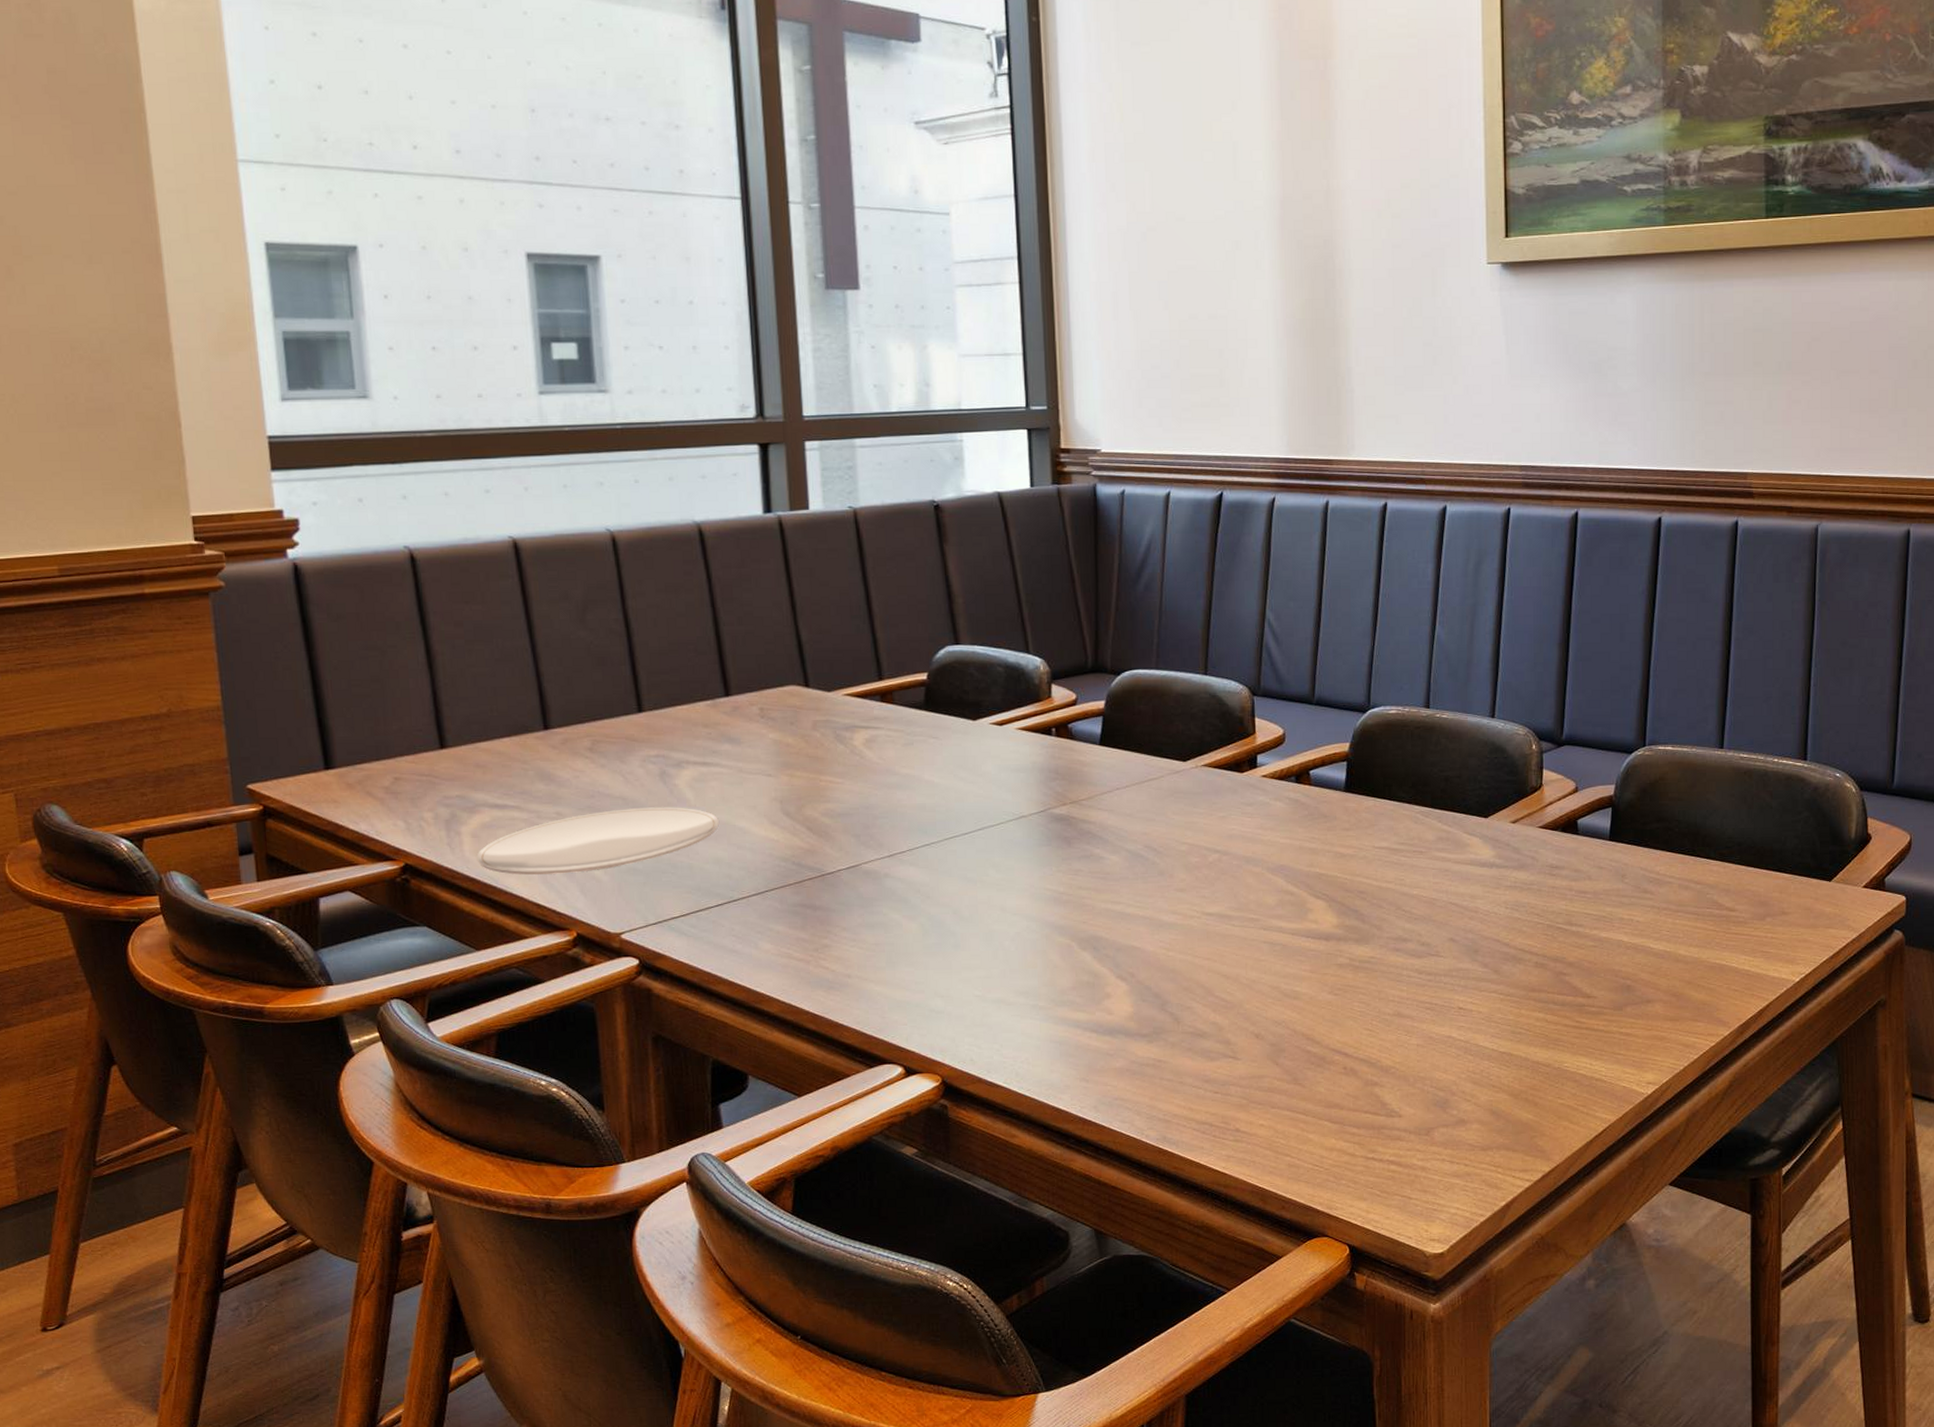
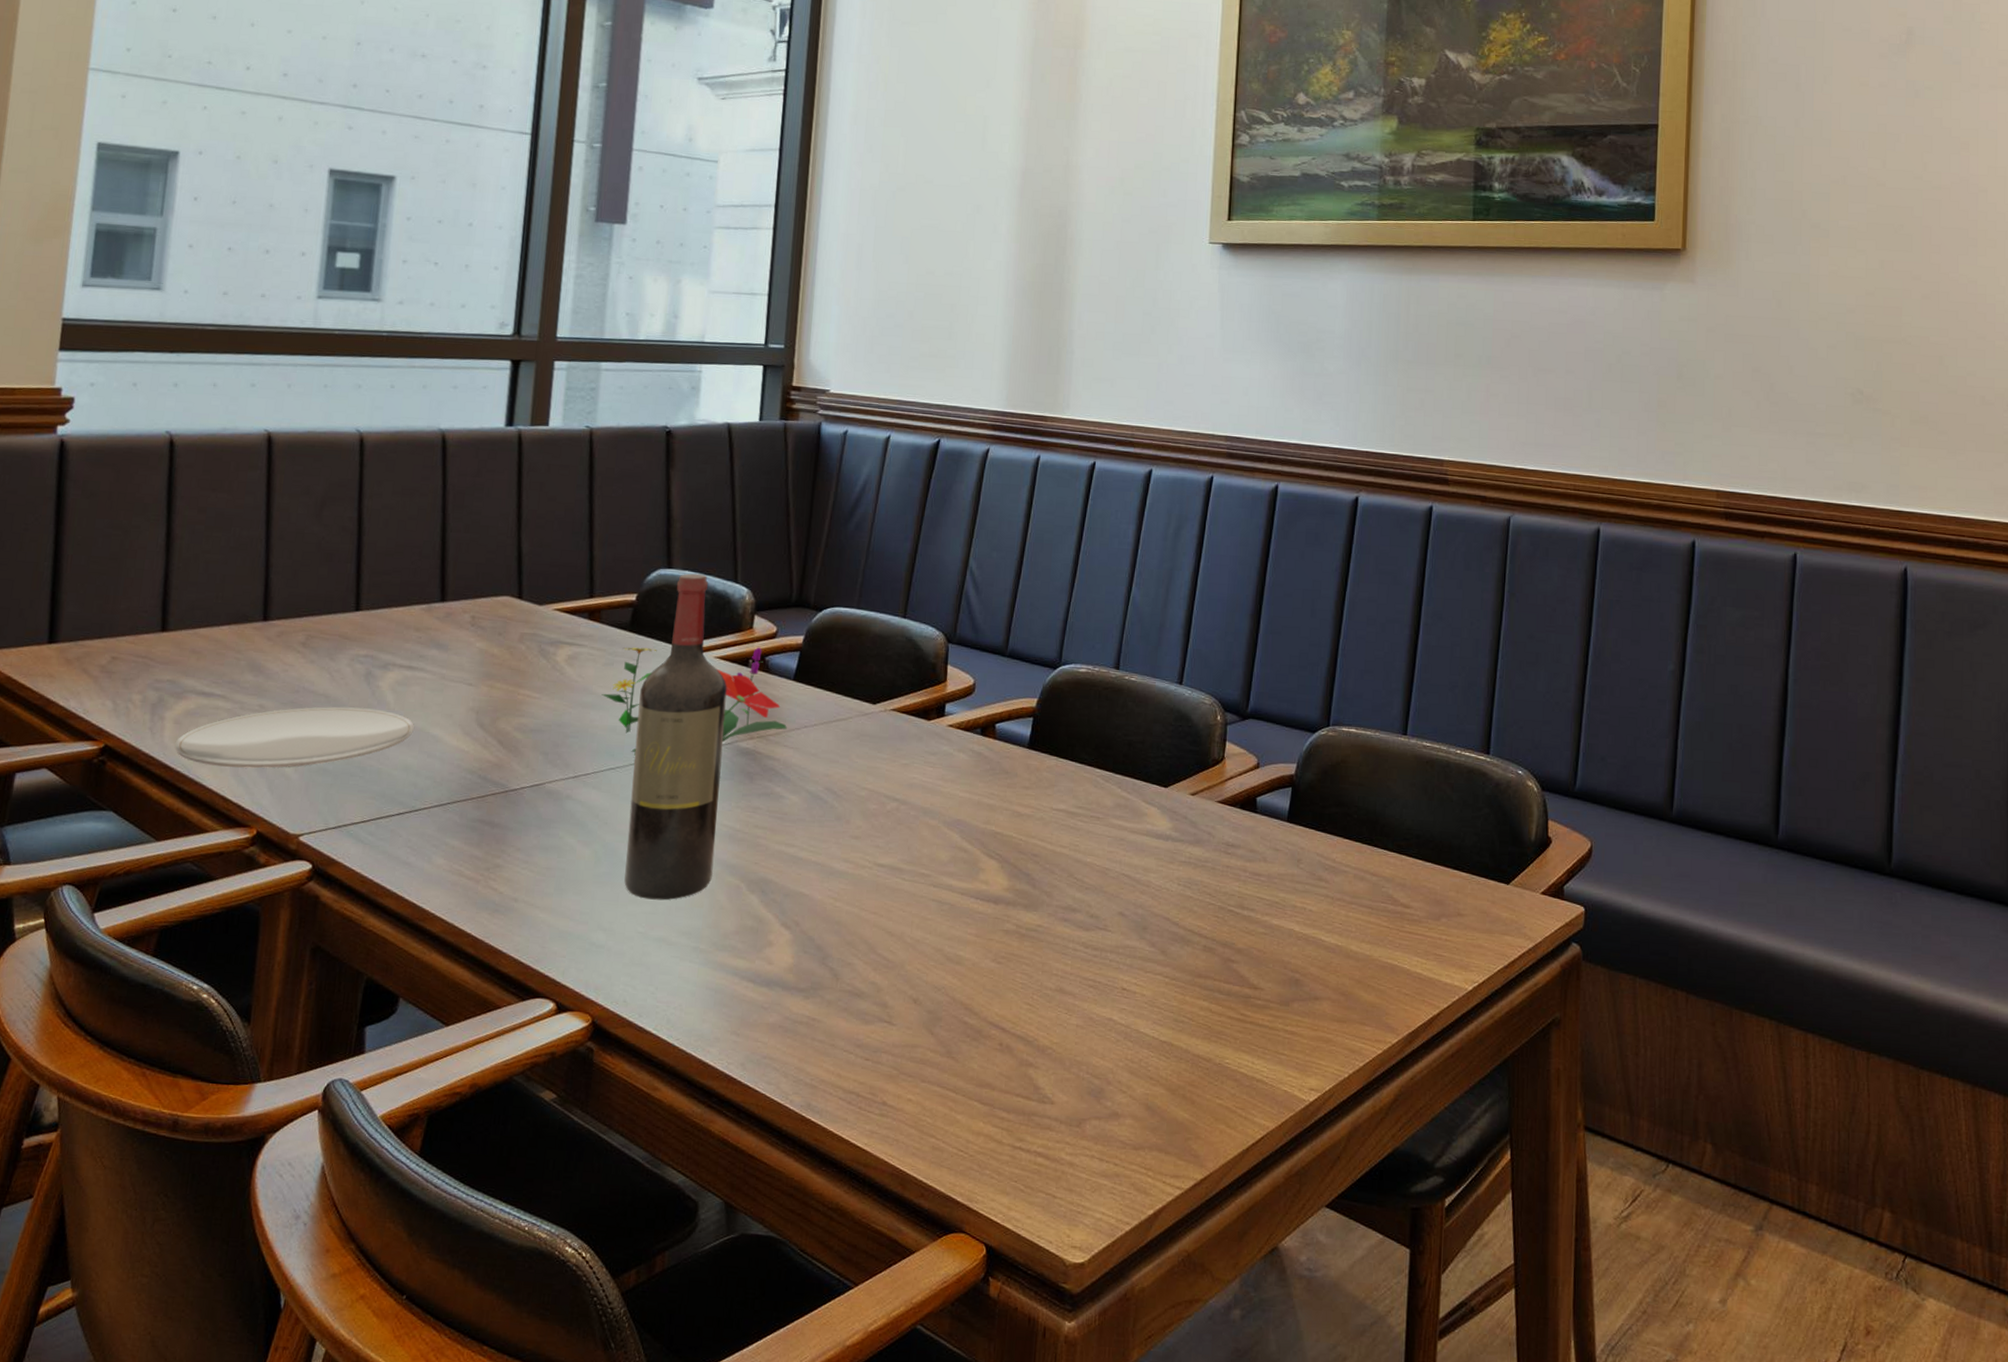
flower arrangement: none [905,715,1099,831] -> present [601,647,787,756]
wine bottle: none [945,647,1042,965] -> present [624,573,727,900]

